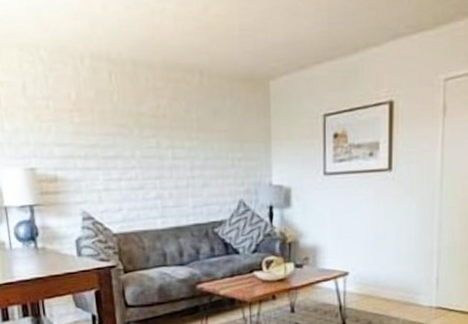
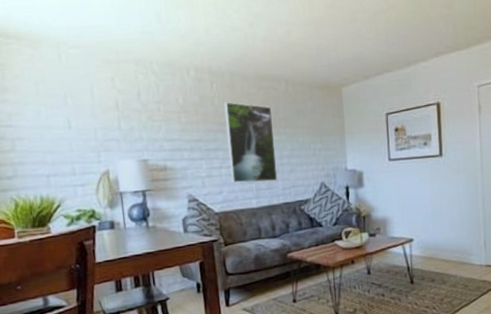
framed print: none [124,98,188,199] -> present [224,102,278,183]

